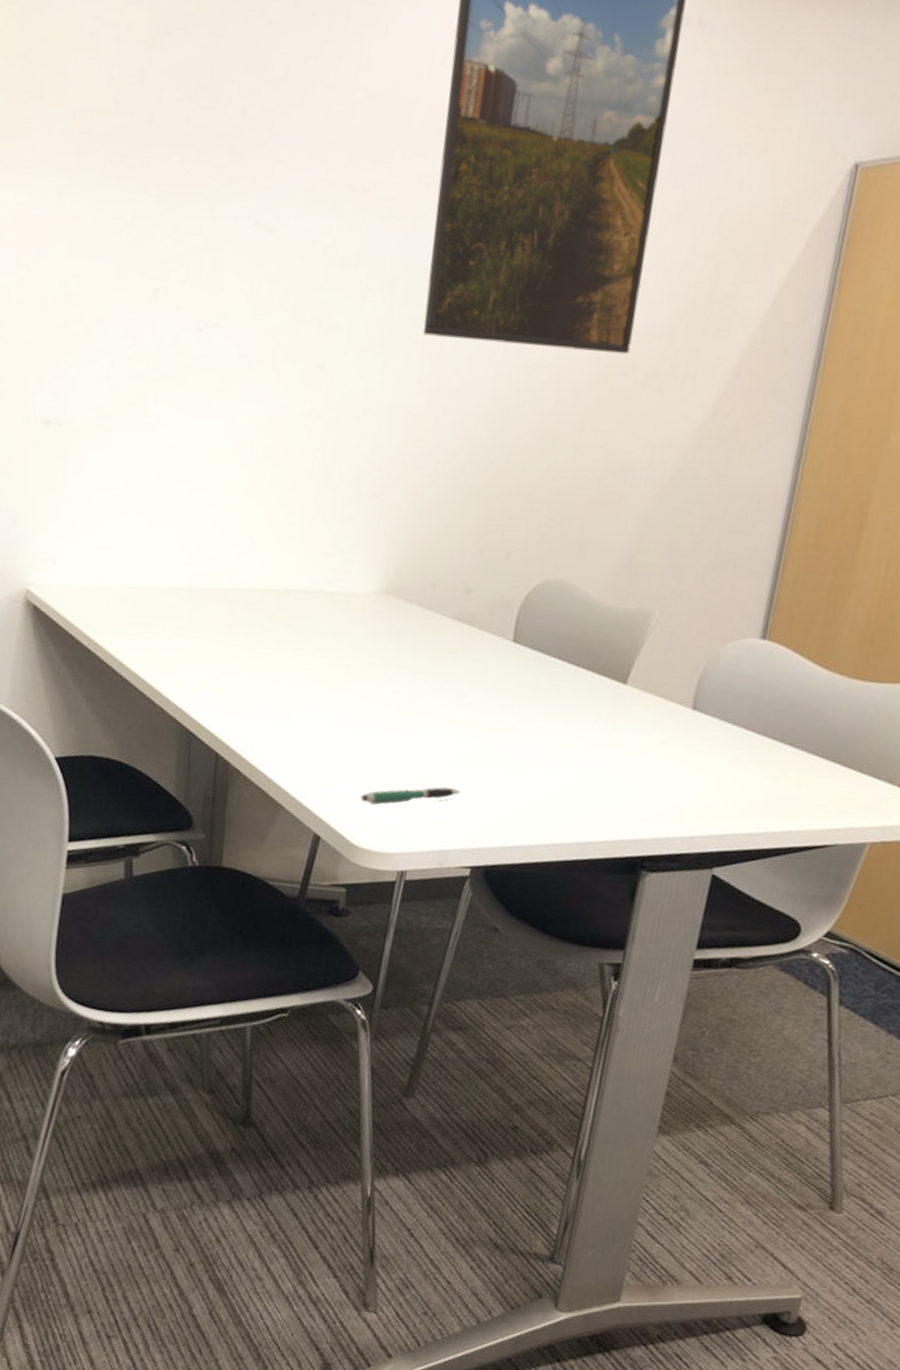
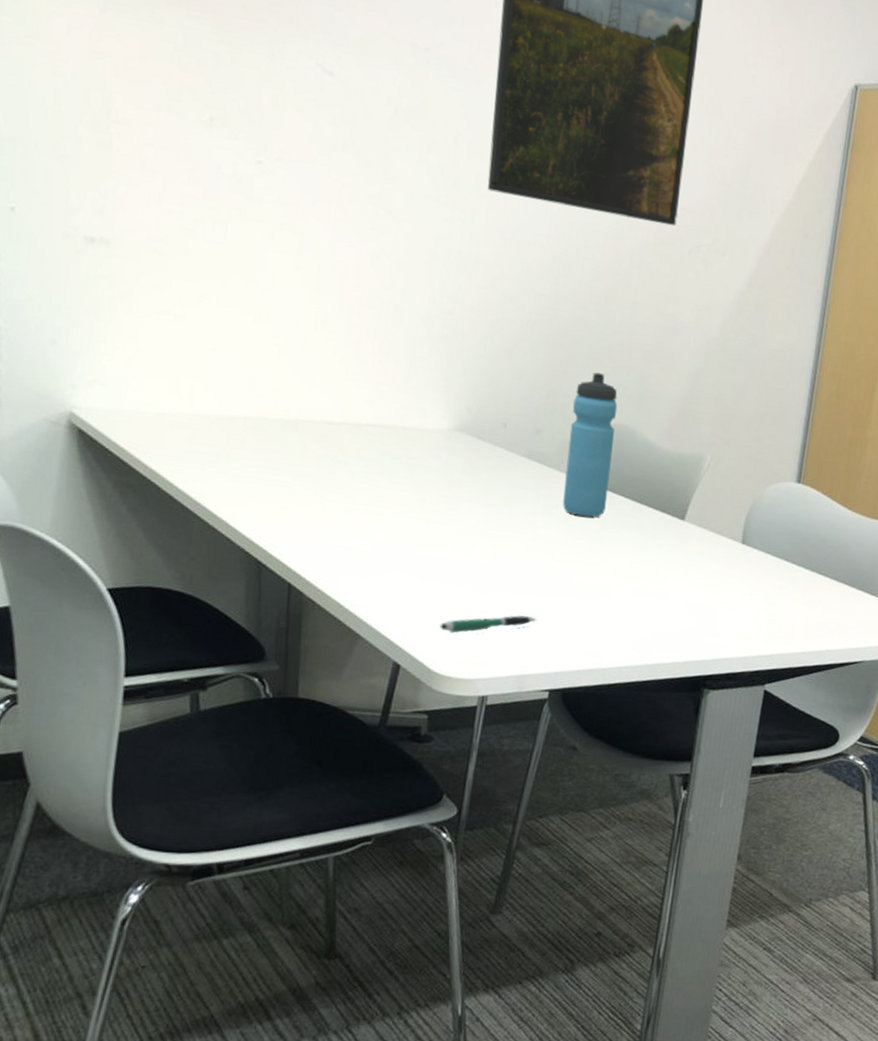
water bottle: none [492,524,556,682] -> present [563,372,618,517]

